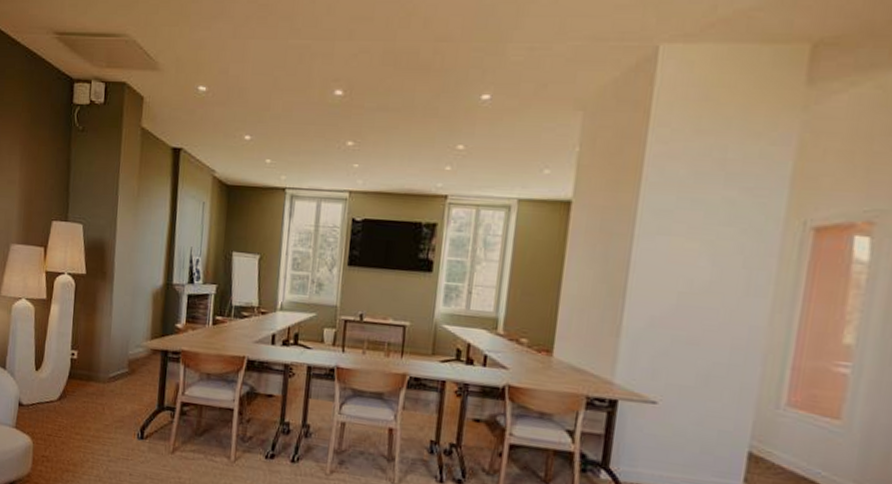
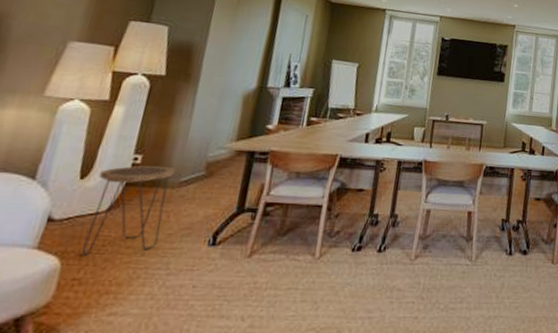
side table: none [46,360,104,438] -> present [82,165,176,255]

